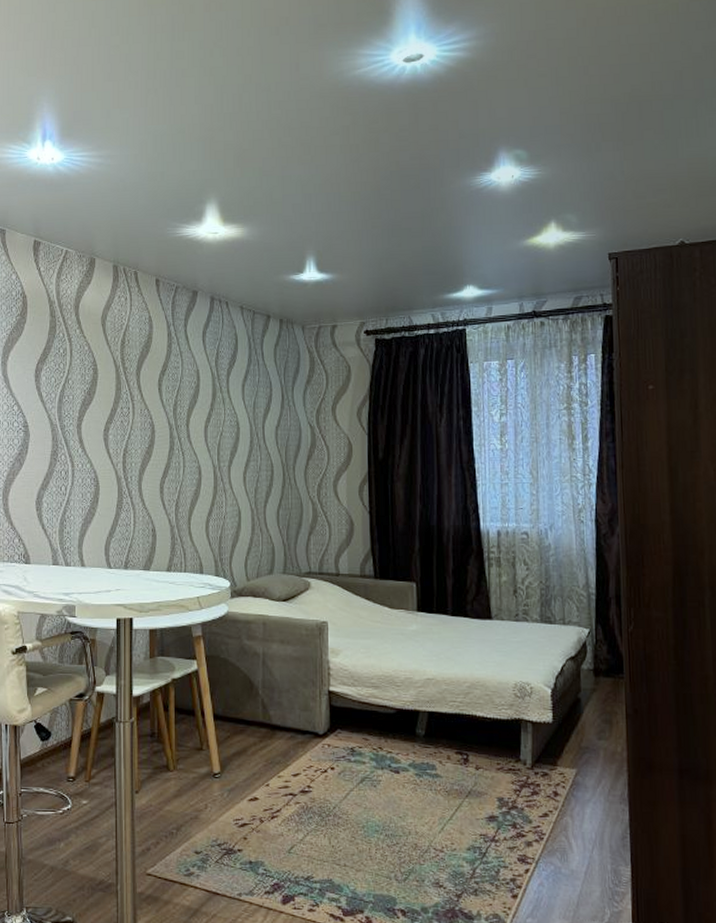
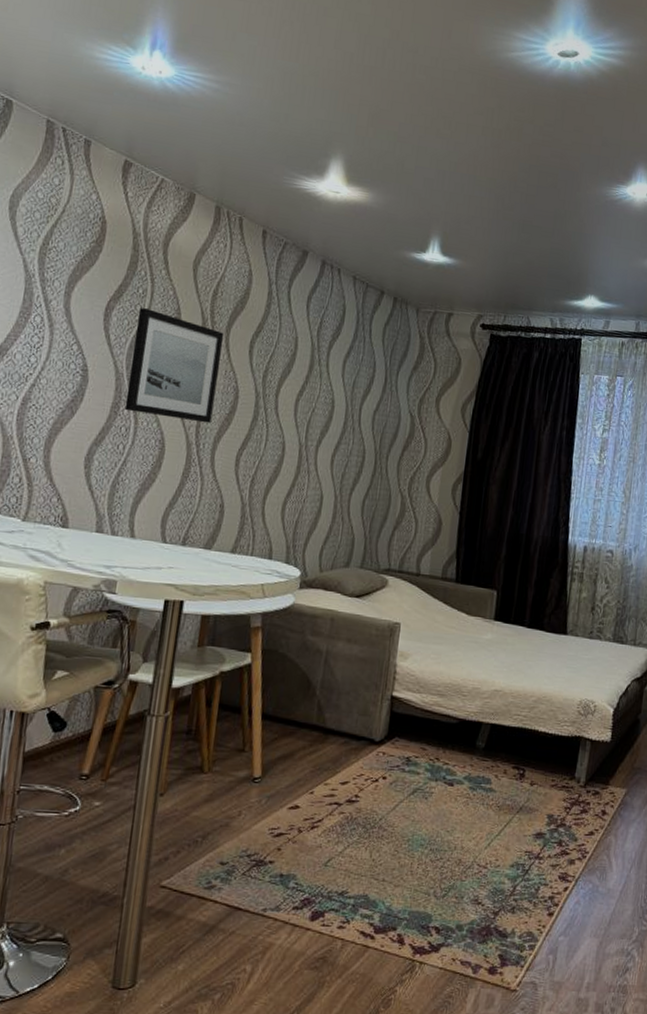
wall art: none [62,365,136,458] -> present [124,308,225,424]

